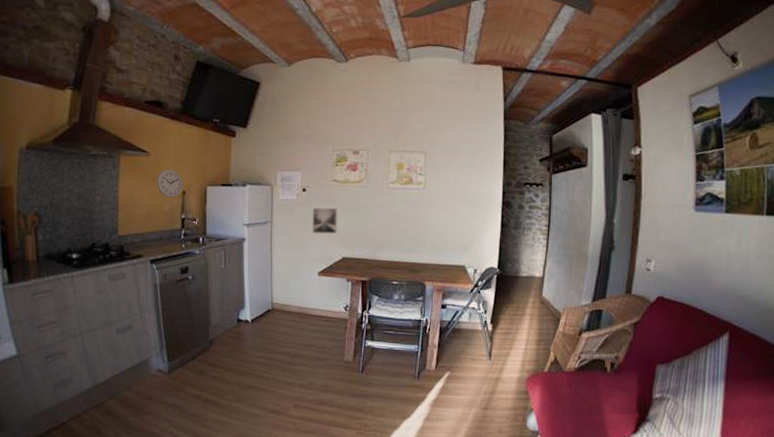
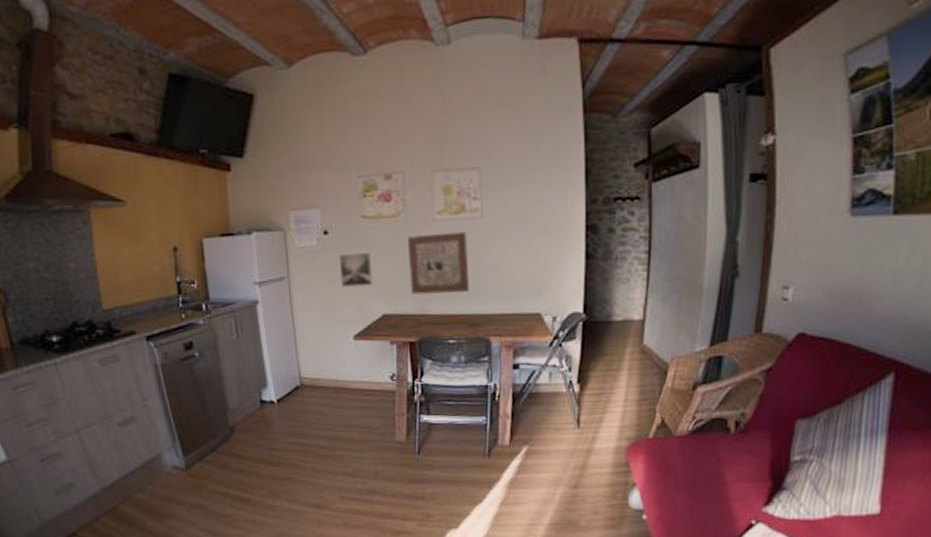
wall clock: present [156,169,183,197] -> none [139,220,173,257]
wall art: none [366,198,412,246] -> present [408,231,469,295]

